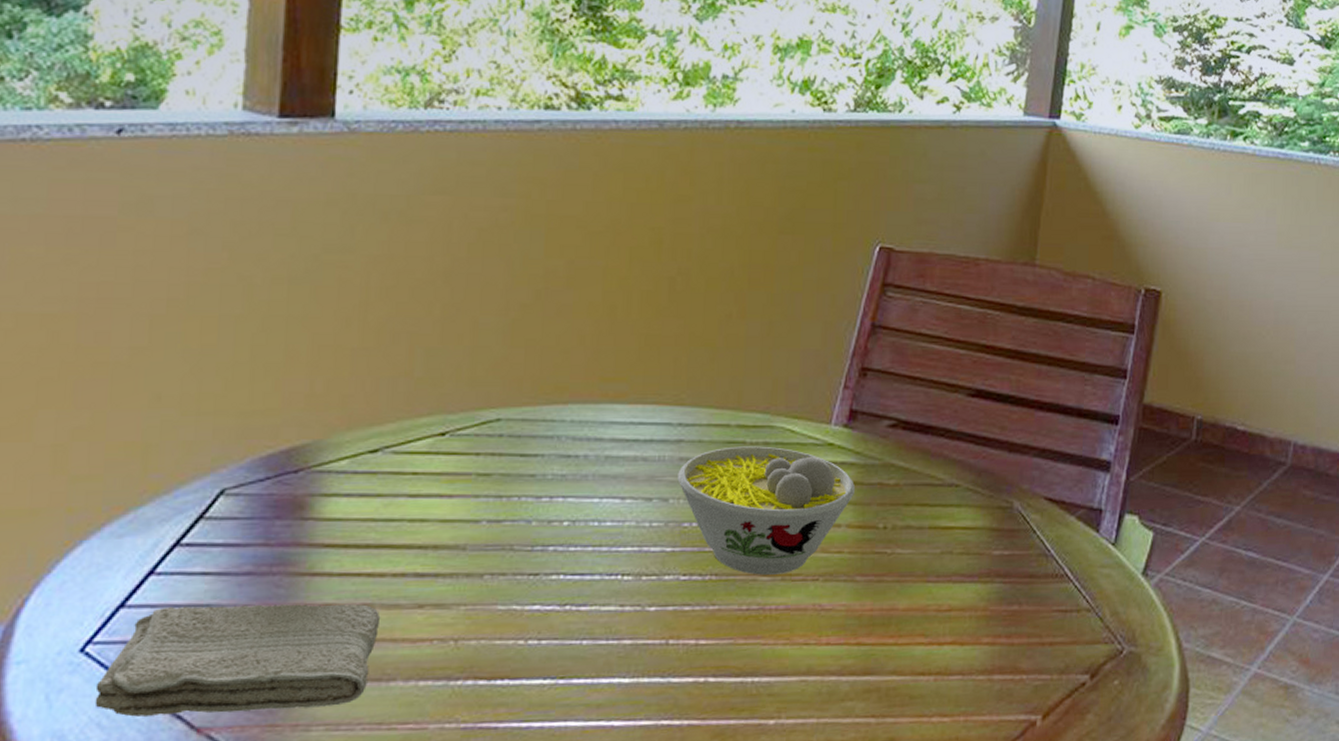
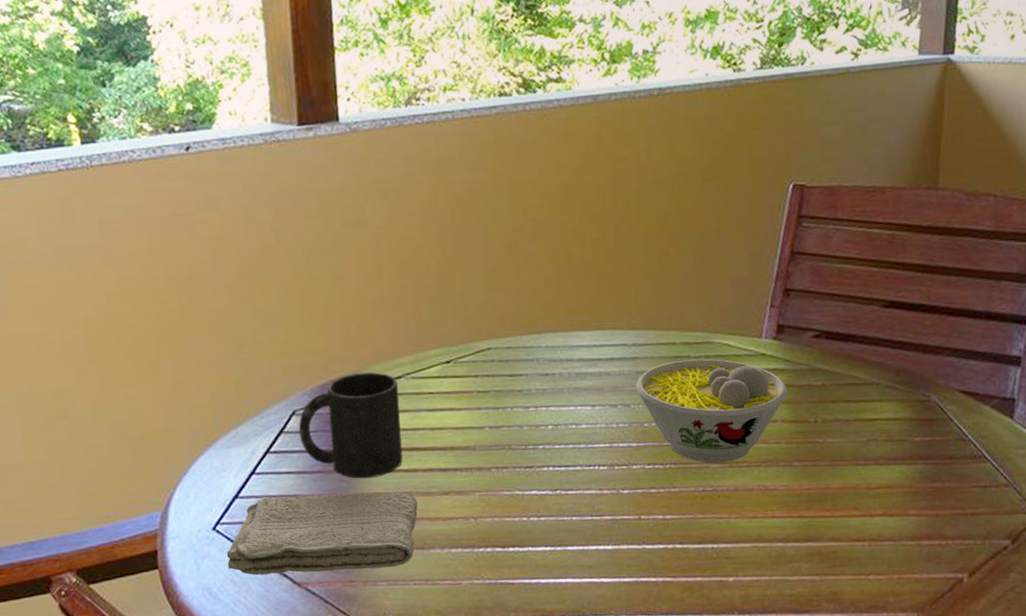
mug: none [226,442,373,584] -> present [298,372,403,479]

